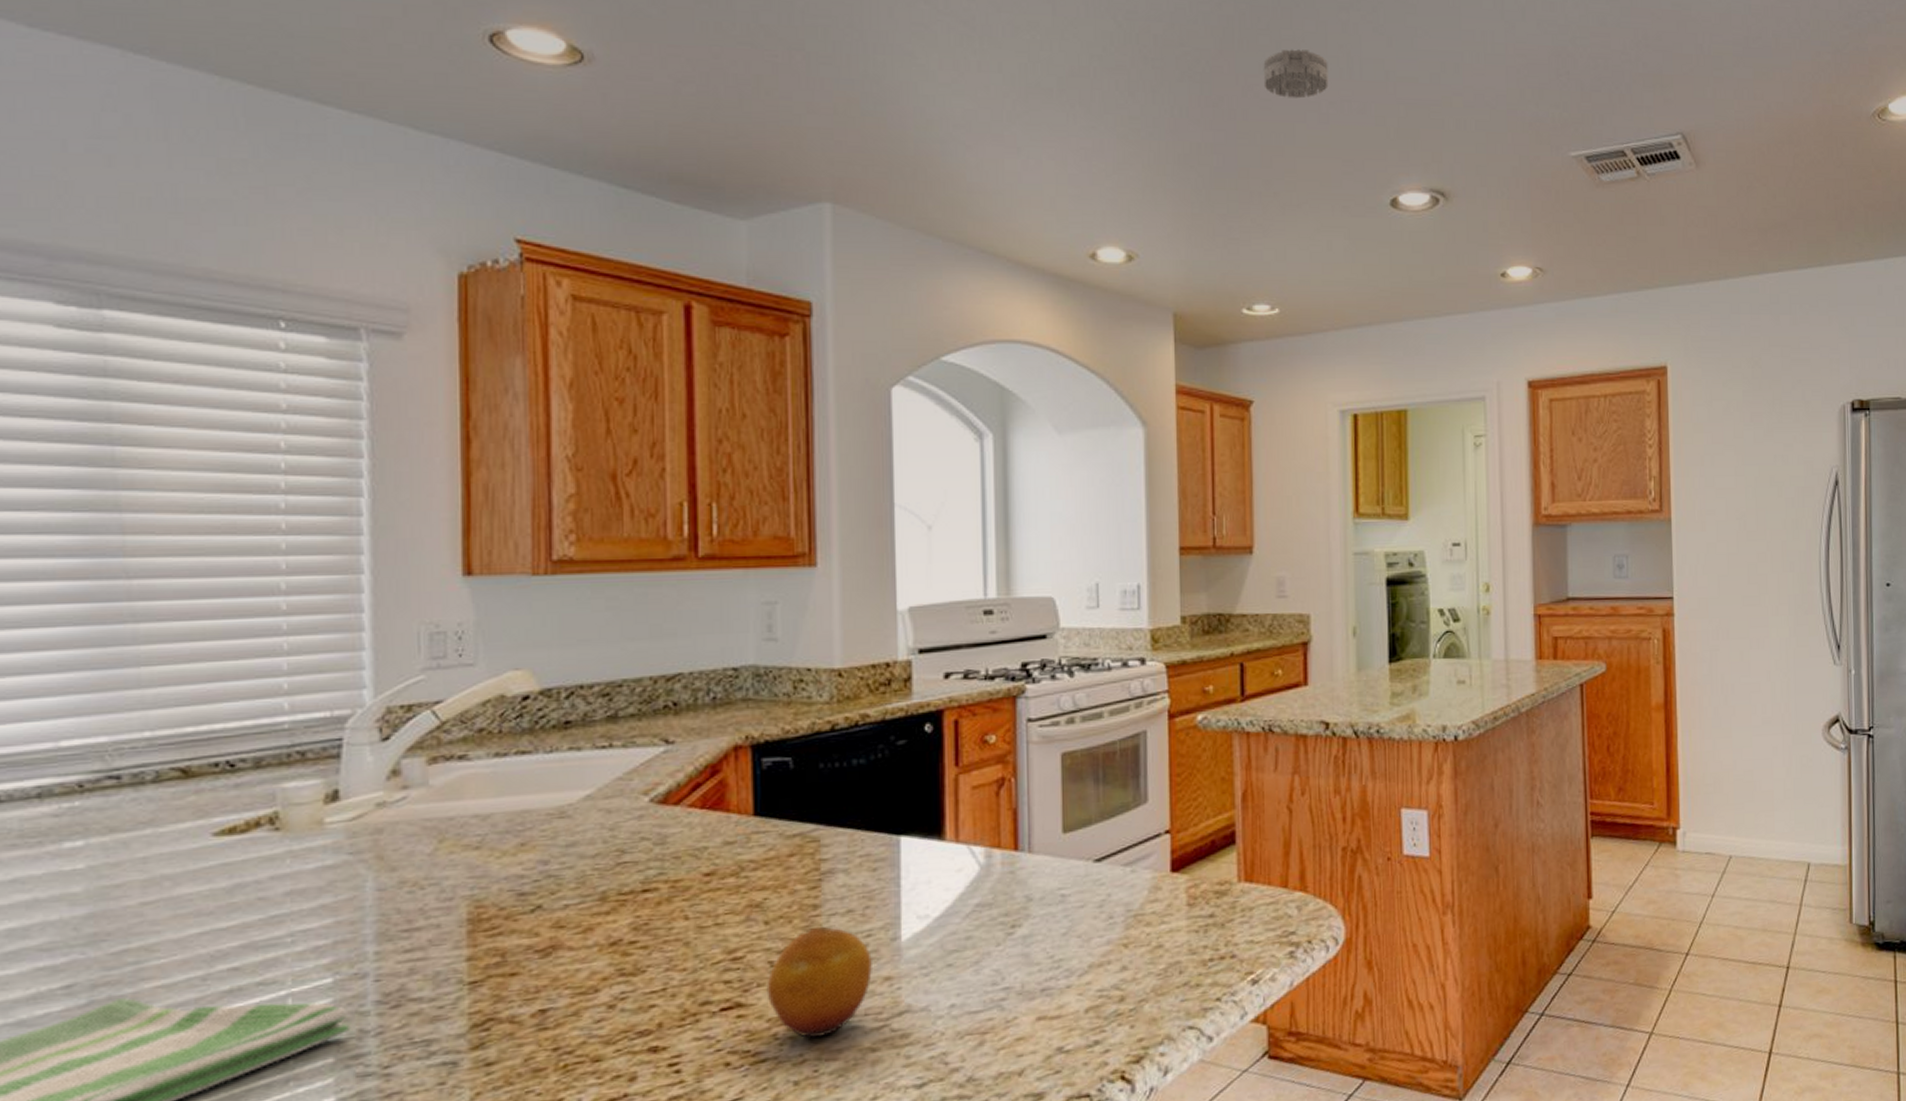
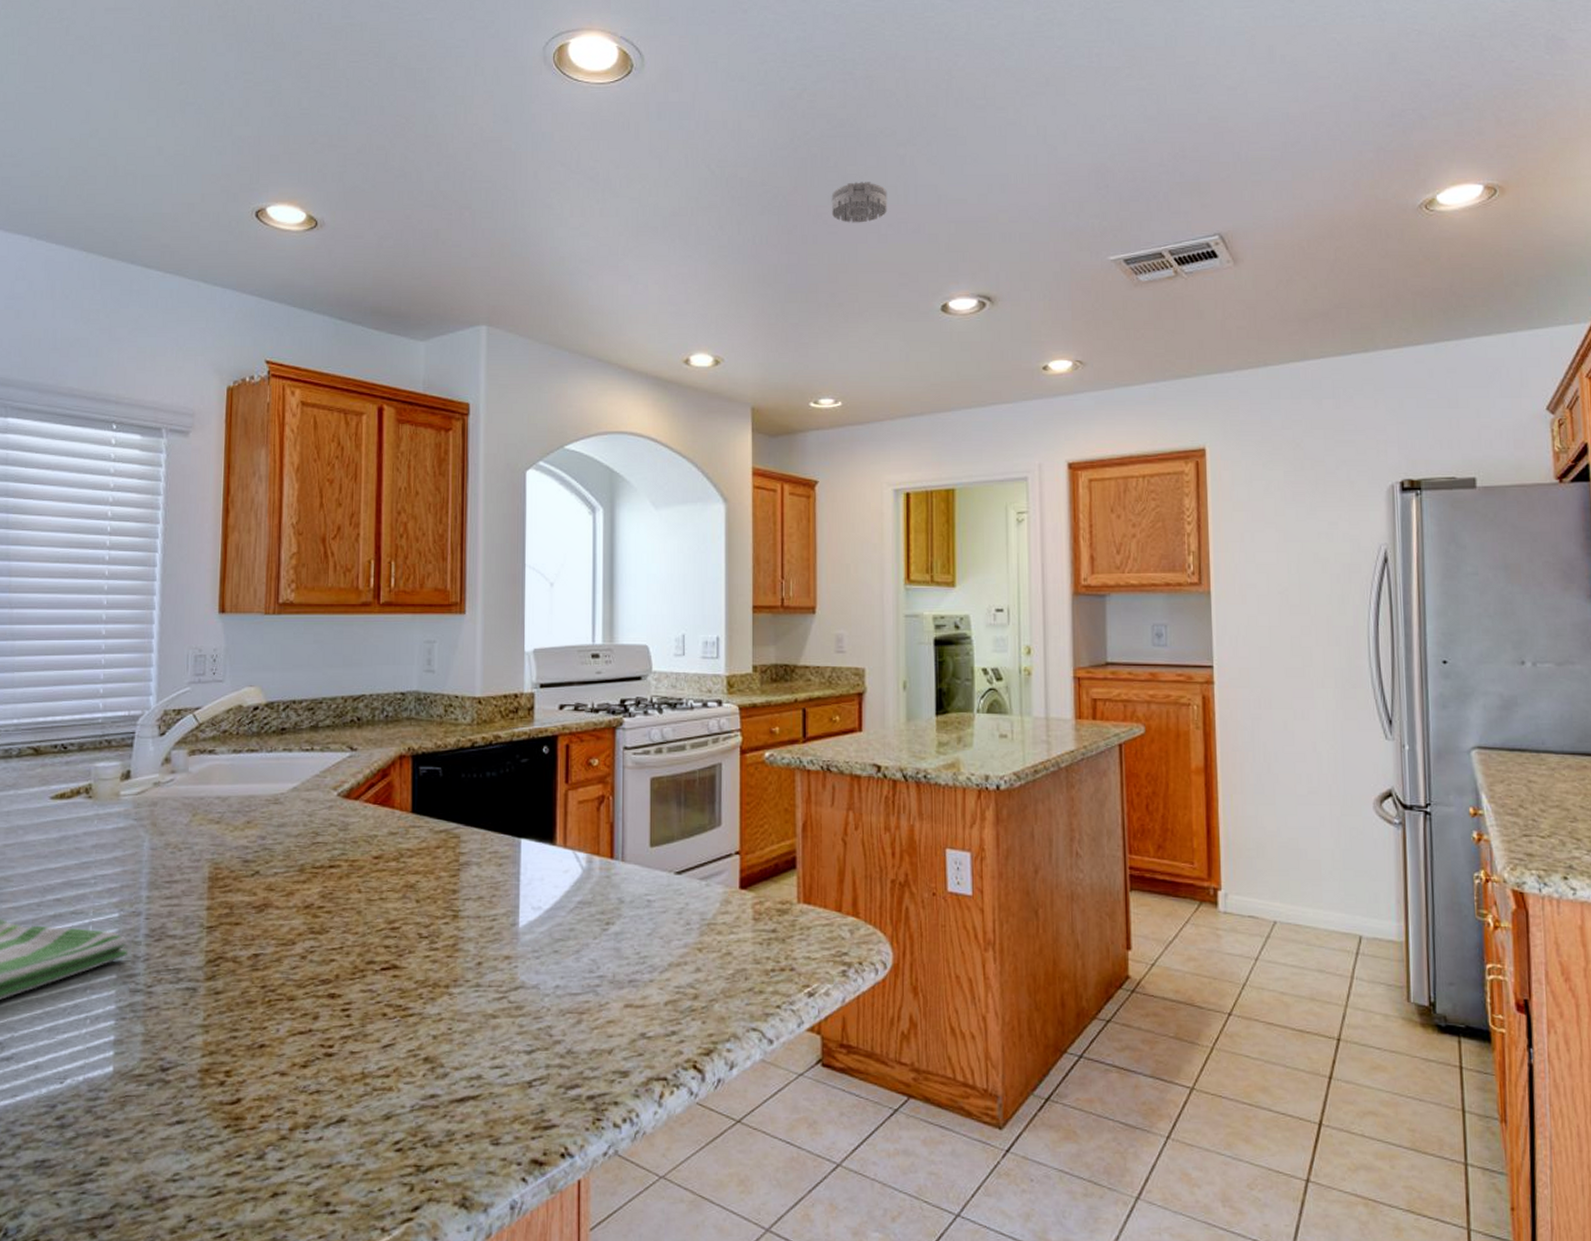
fruit: present [766,926,874,1039] -> none [415,908,497,1001]

